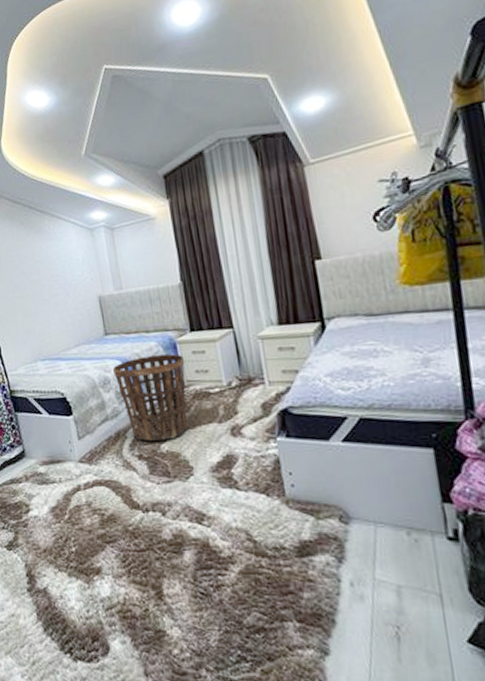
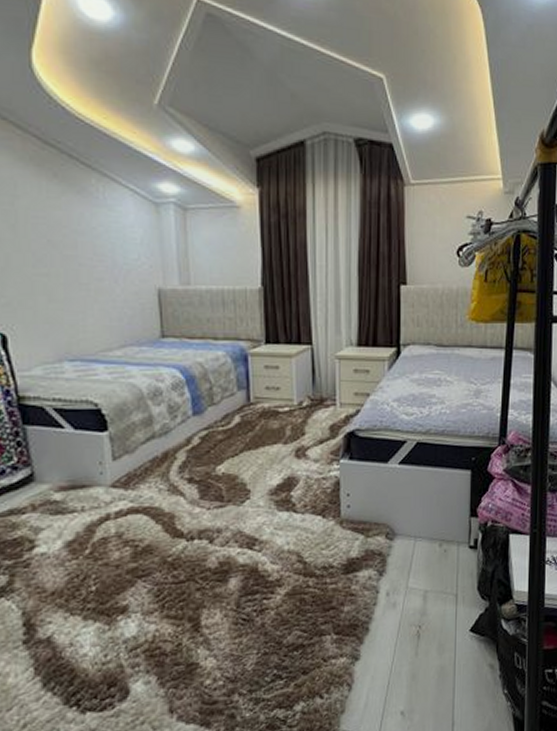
basket: present [113,354,189,441] -> none [168,365,255,462]

